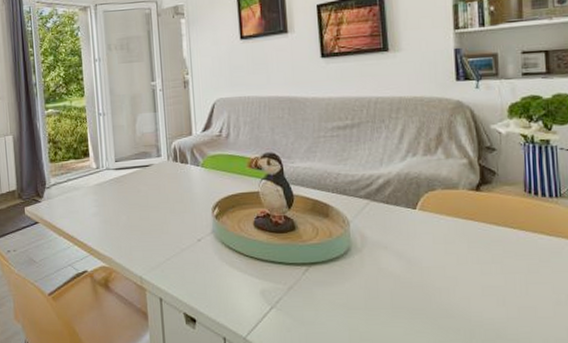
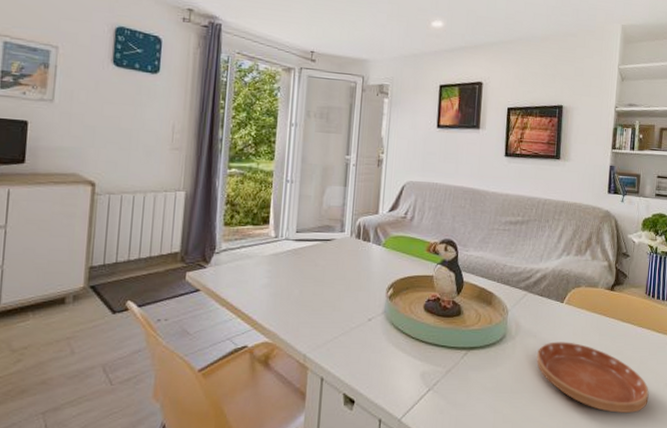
saucer: none [391,252,546,330] -> present [537,342,649,413]

